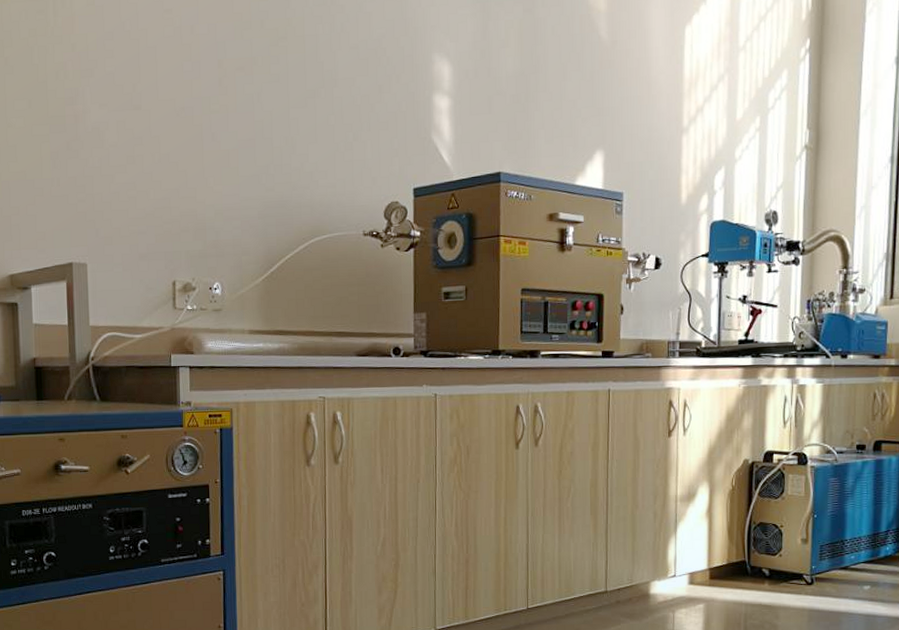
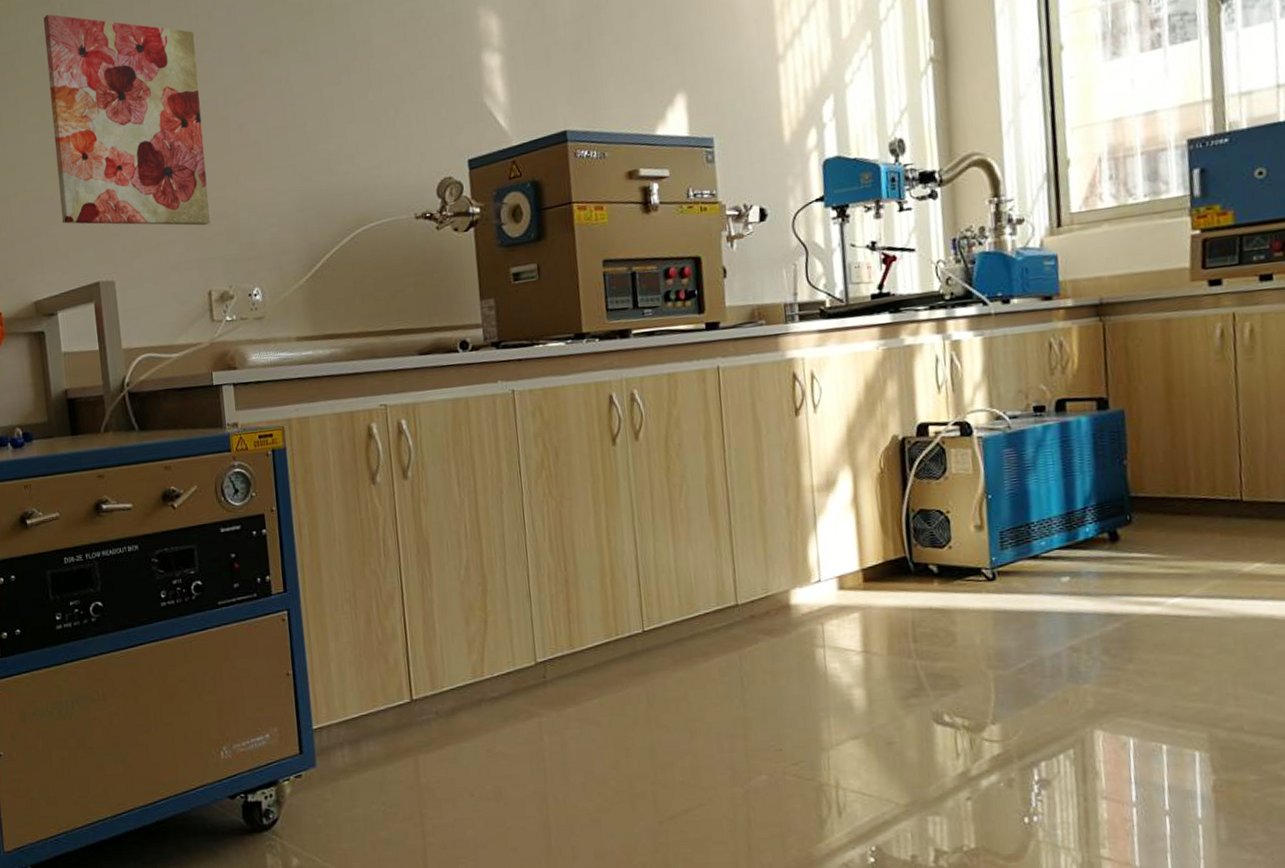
wall art: none [36,9,180,221] -> present [43,14,210,226]

